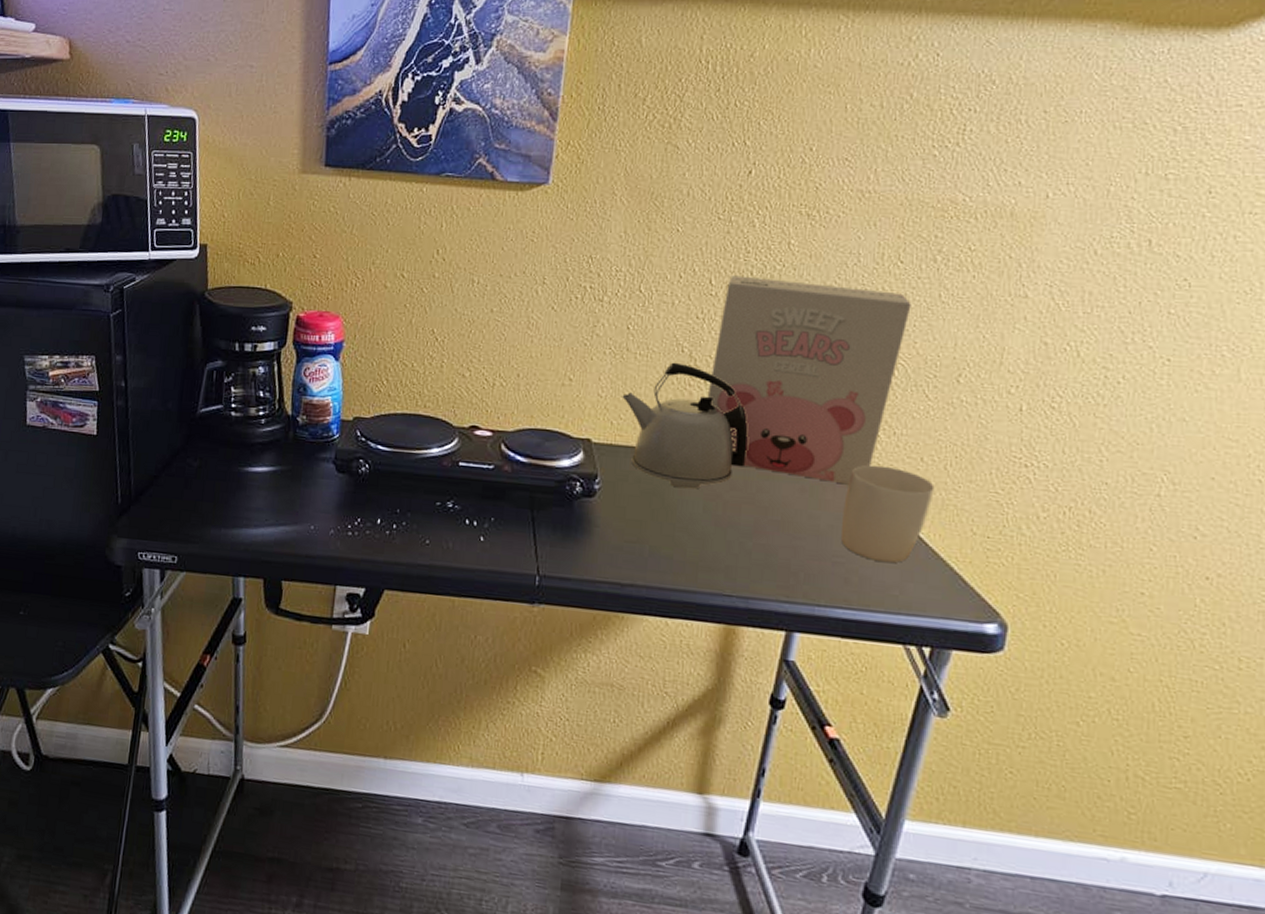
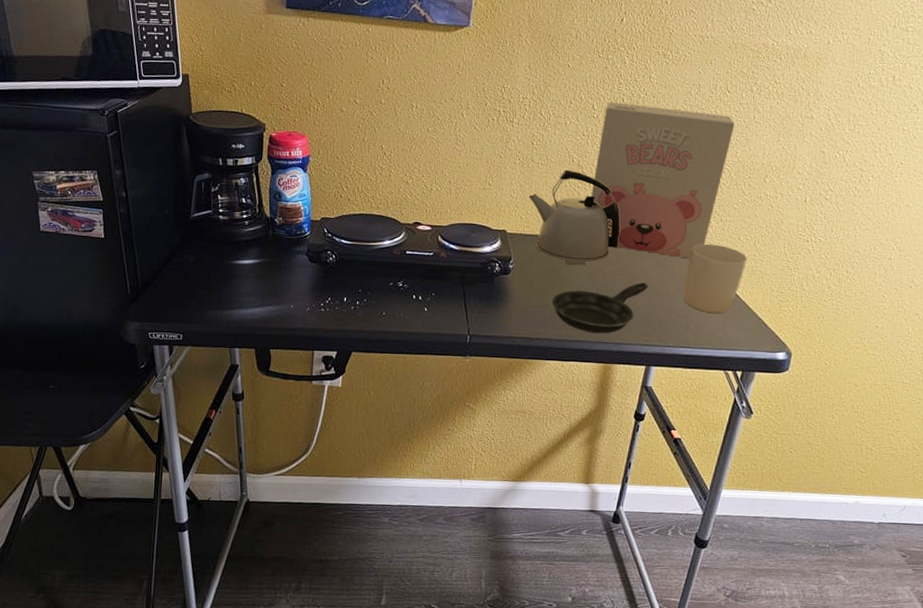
frying pan: none [652,515,789,584] -> present [552,283,648,334]

